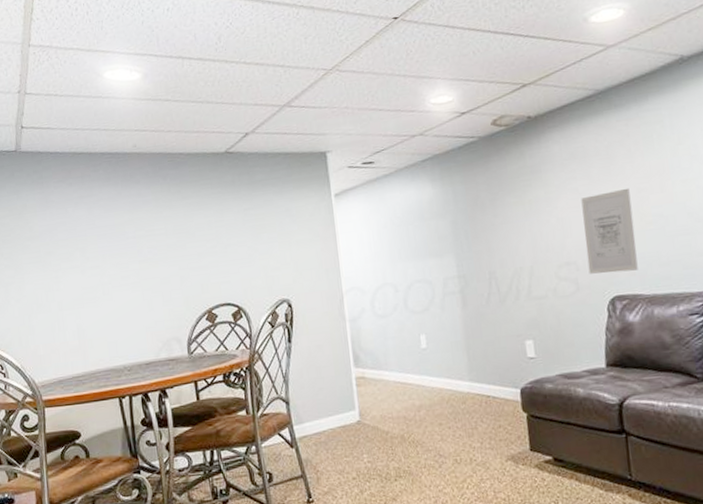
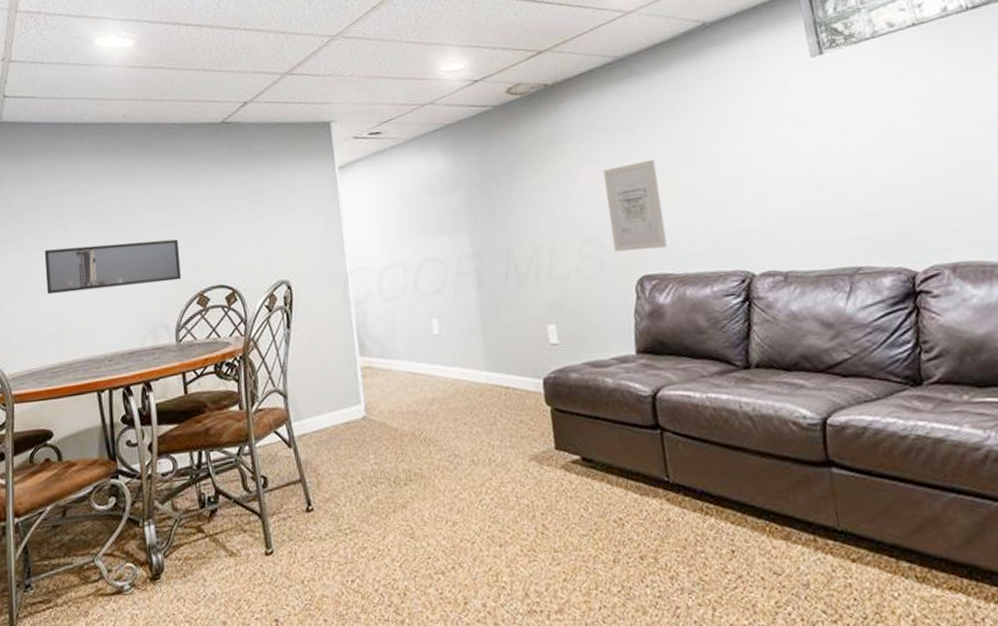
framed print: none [65,261,192,311] -> present [44,239,182,295]

